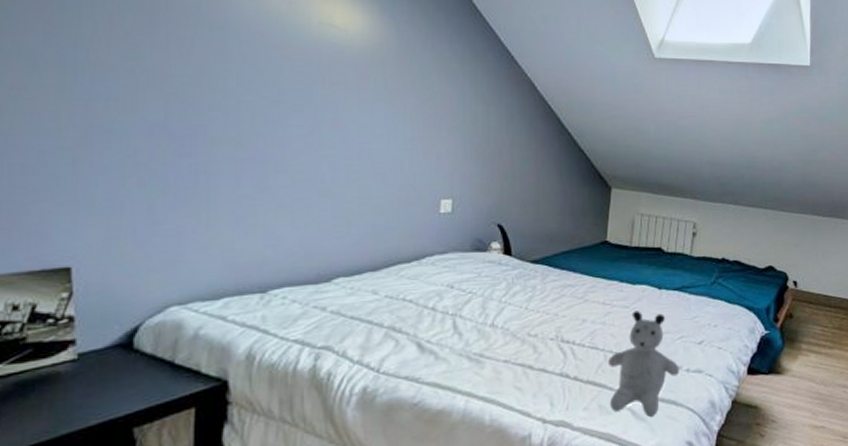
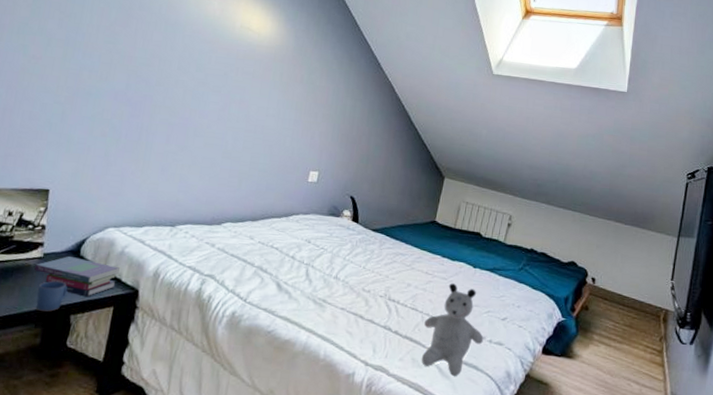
books: none [67,351,195,402] -> present [34,256,120,297]
mug: none [78,386,123,430] -> present [36,280,68,312]

